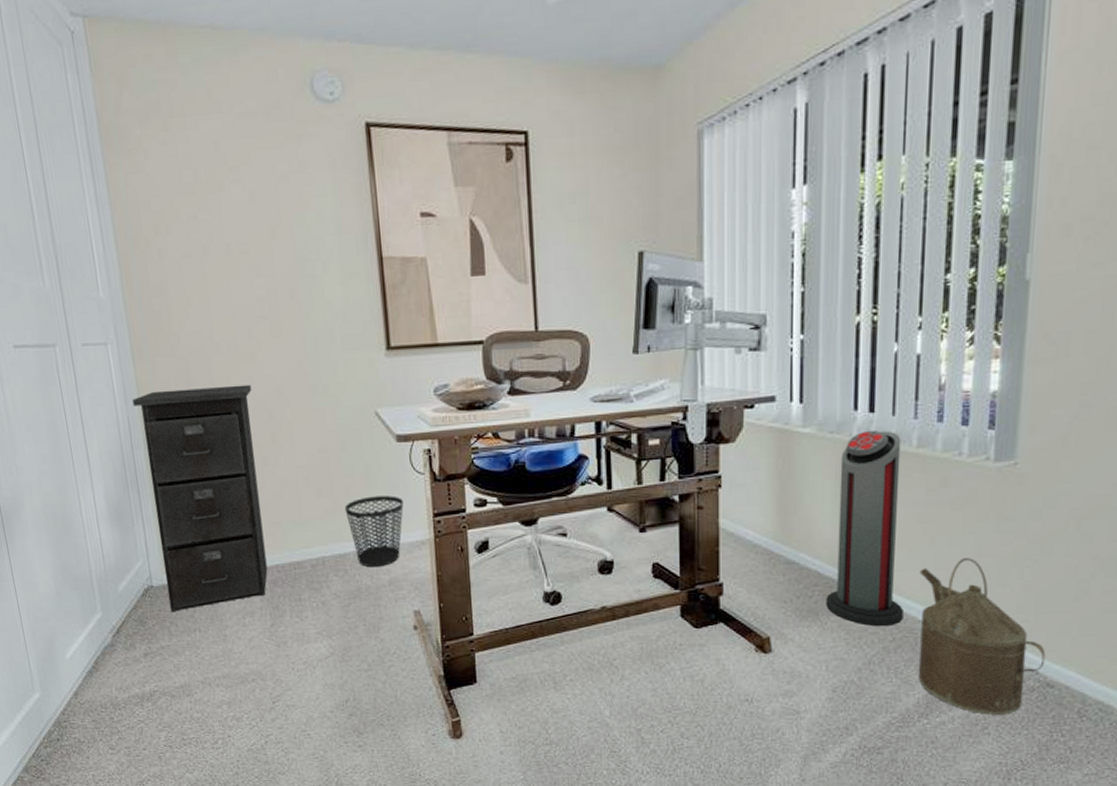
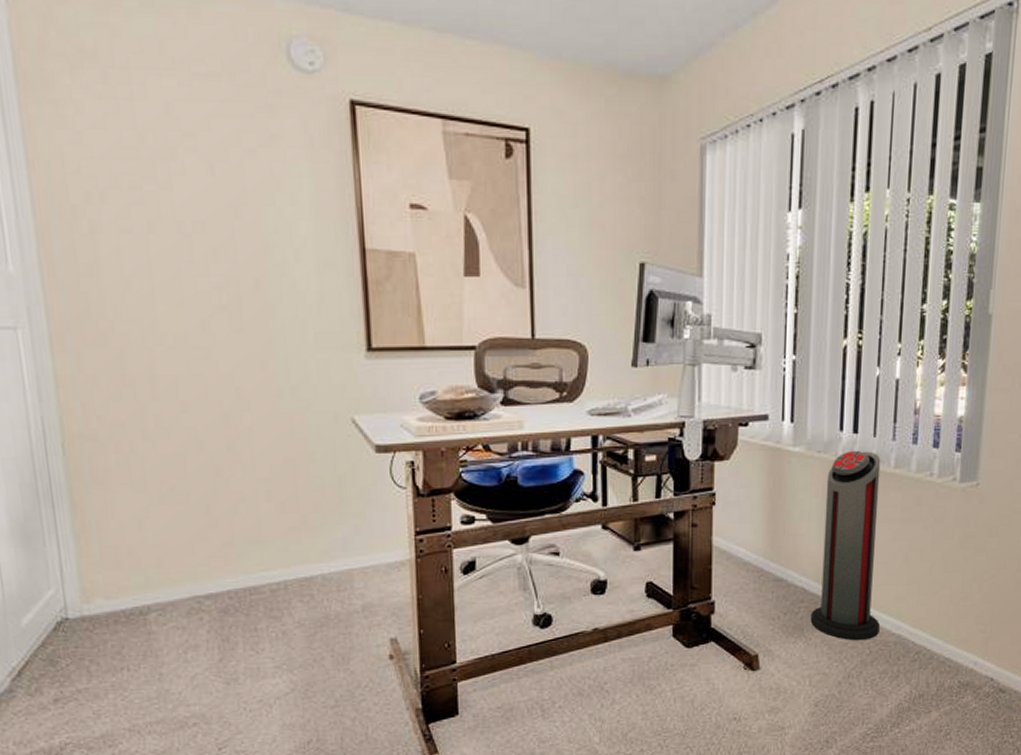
filing cabinet: present [132,384,268,613] -> none [48,383,217,649]
wastebasket: present [344,495,404,568] -> none [312,512,382,592]
watering can: present [919,558,1046,715] -> none [892,573,999,721]

